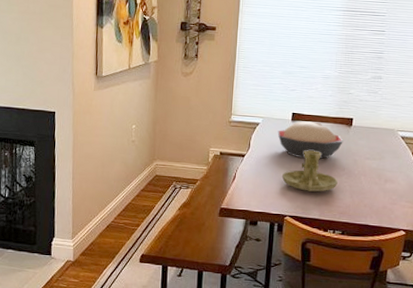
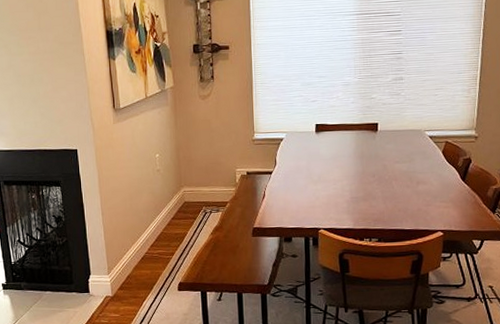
decorative bowl: present [277,121,343,160] -> none [302,131,371,170]
candle holder: present [282,150,338,192] -> none [312,160,369,202]

